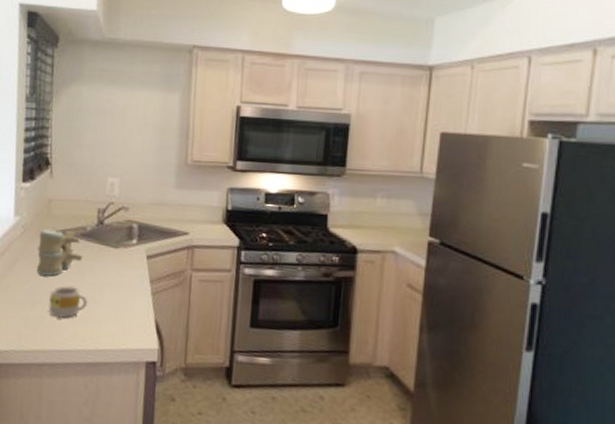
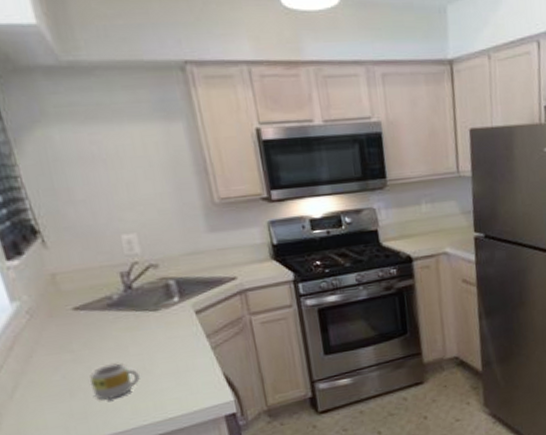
anatomical model: present [36,227,83,276] -> none [52,304,119,361]

